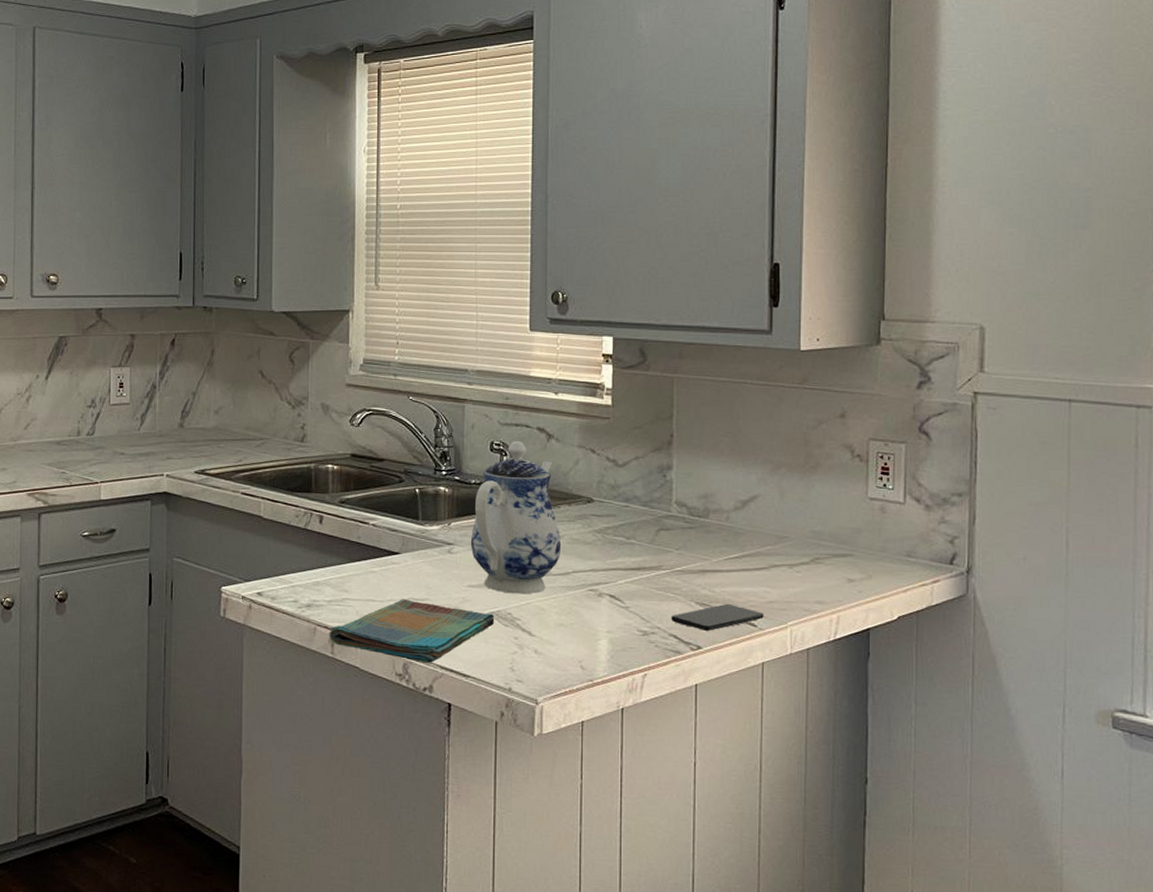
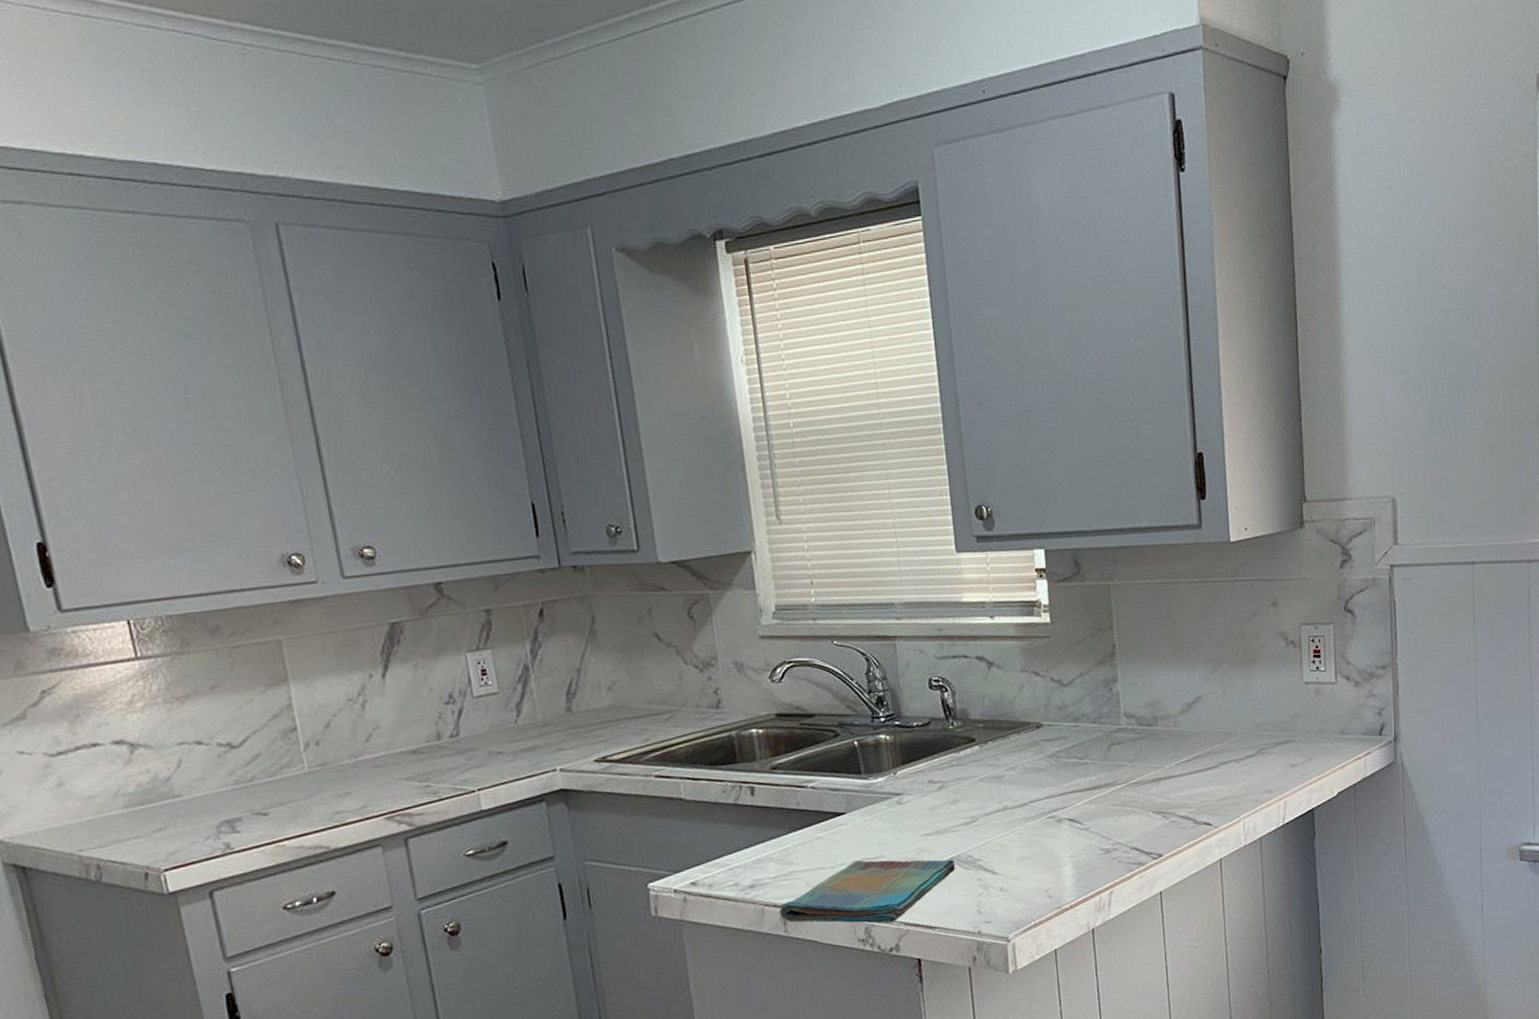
teapot: present [470,441,562,595] -> none [919,674,1016,836]
smartphone: present [671,603,764,631] -> none [1130,807,1218,838]

